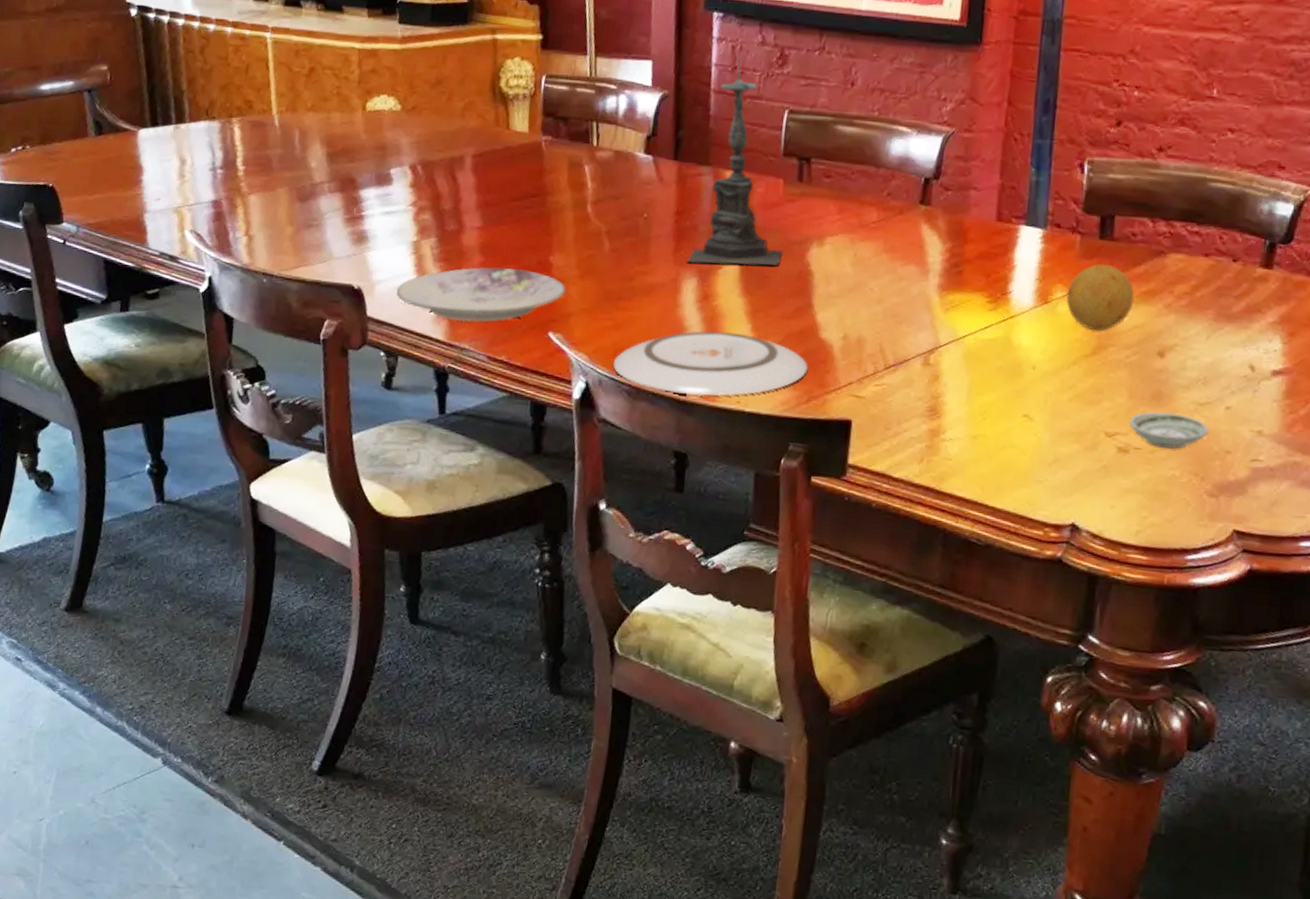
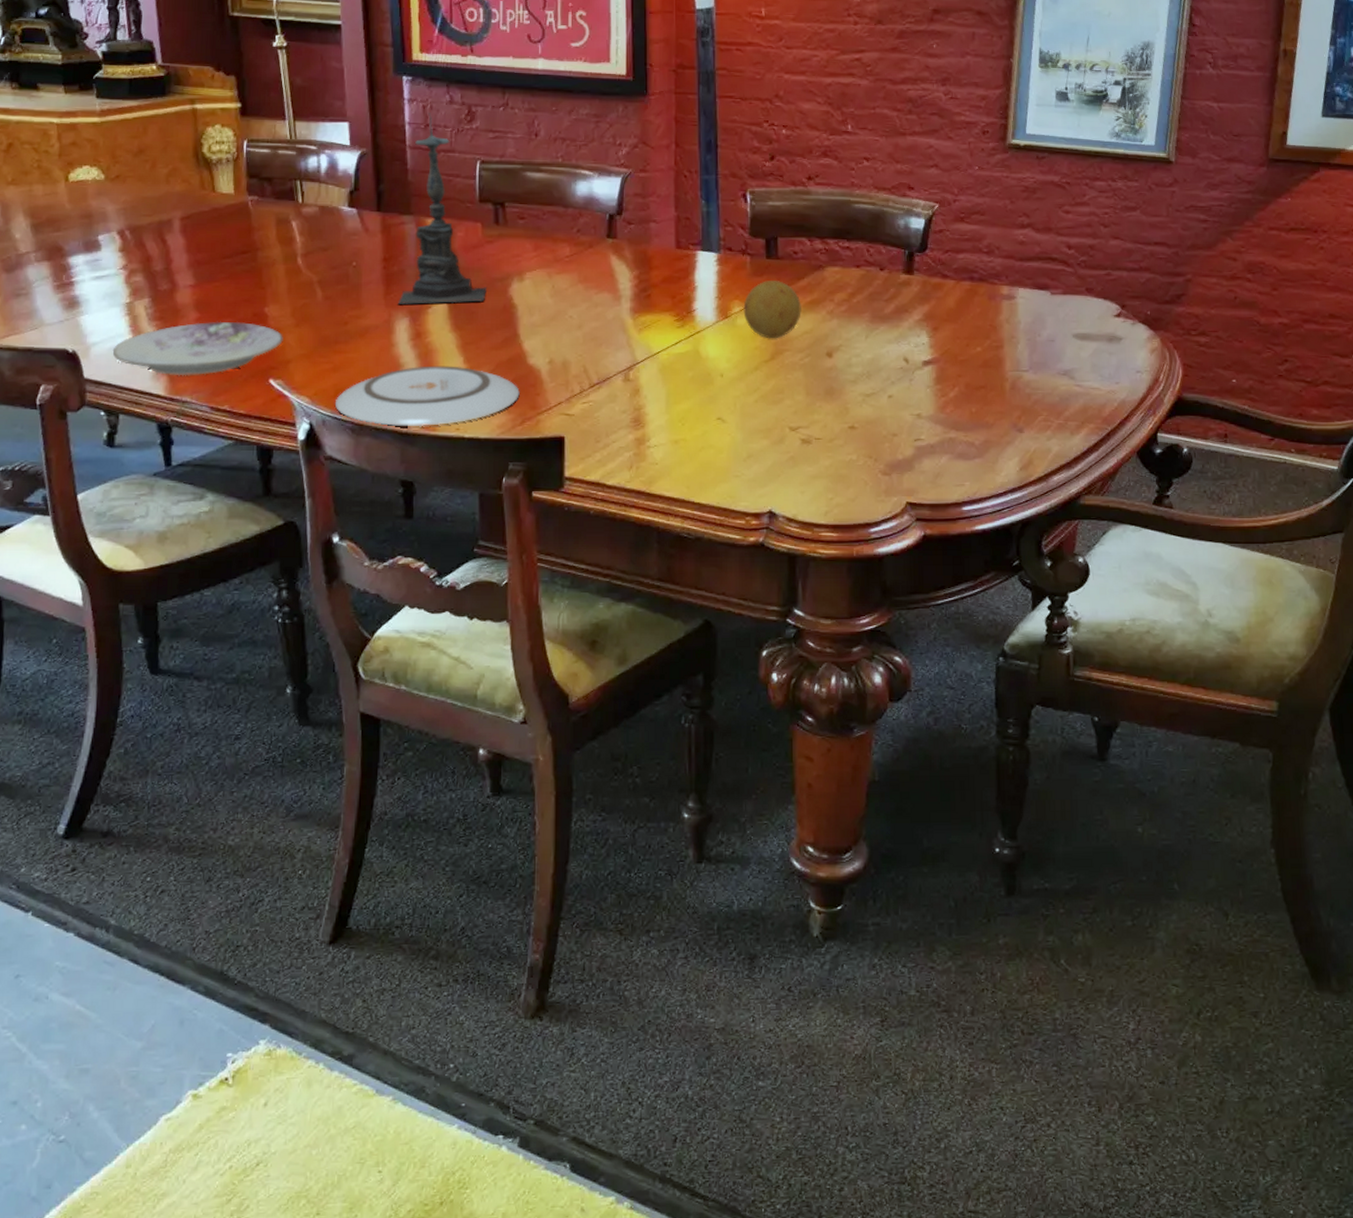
saucer: present [1128,411,1209,449] -> none [808,404,876,436]

